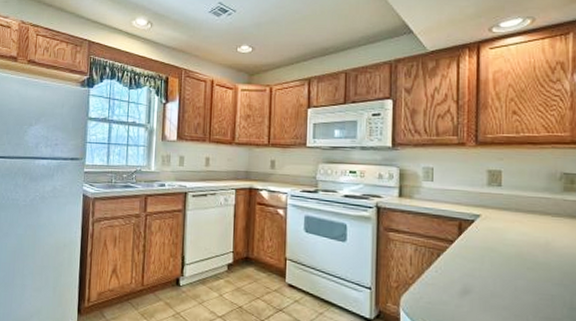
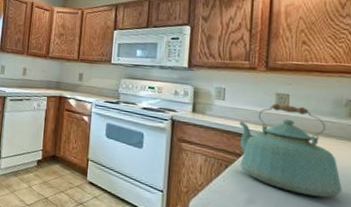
kettle: none [450,182,560,282] -> present [239,103,343,198]

